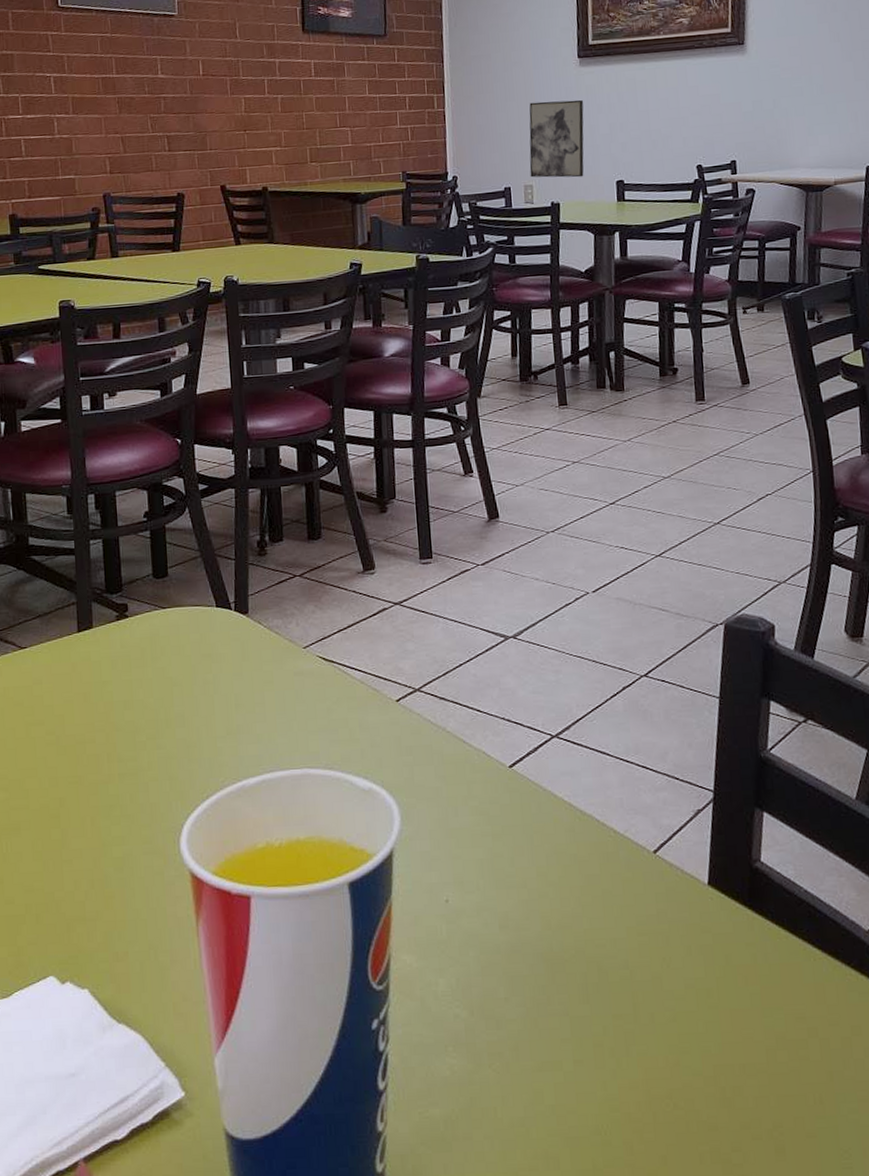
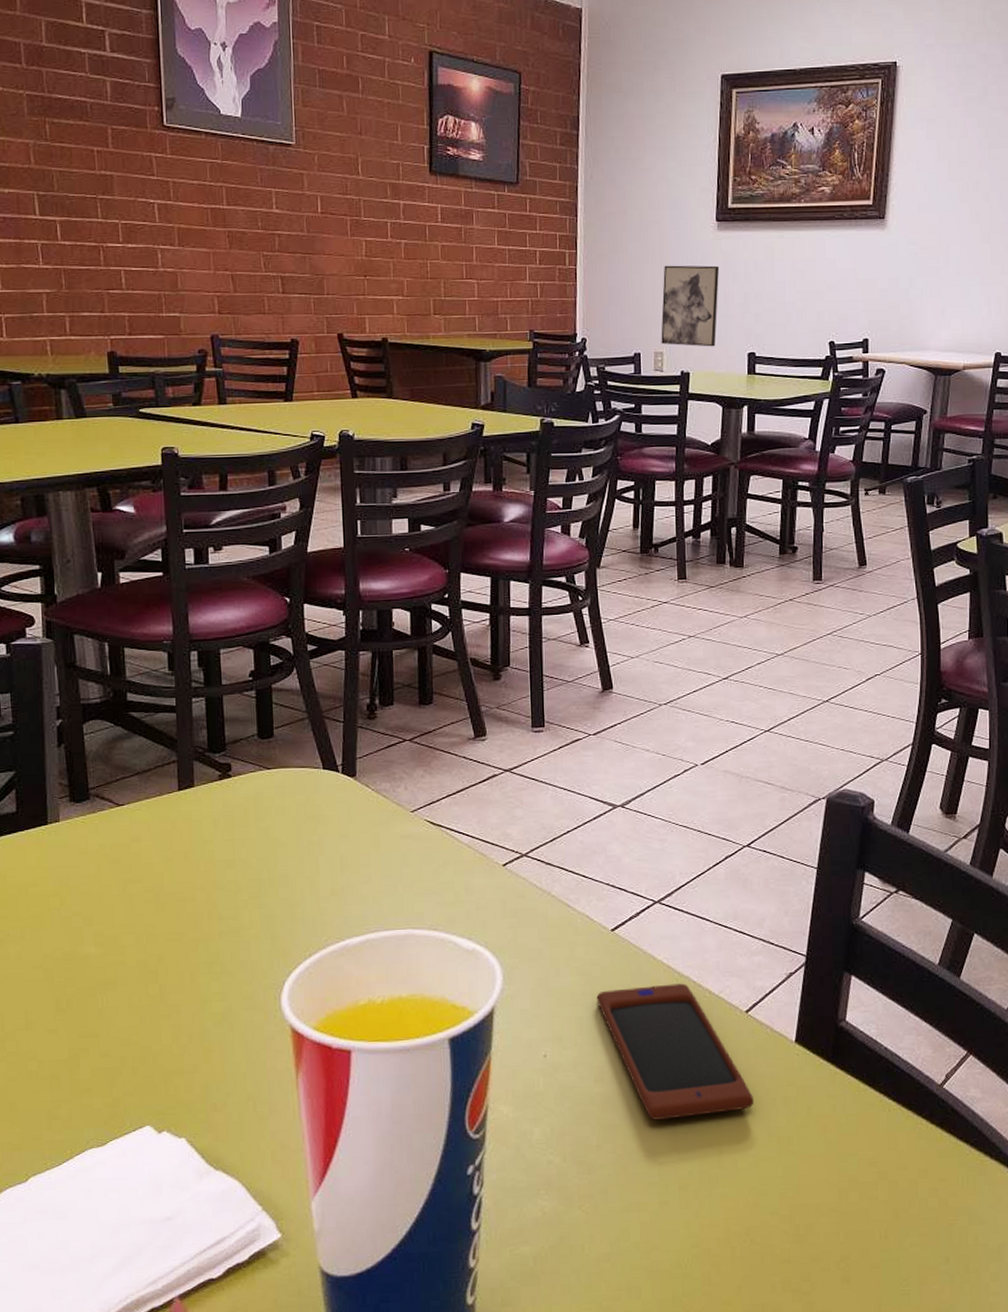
smartphone: none [497,822,668,970] -> present [596,983,754,1120]

